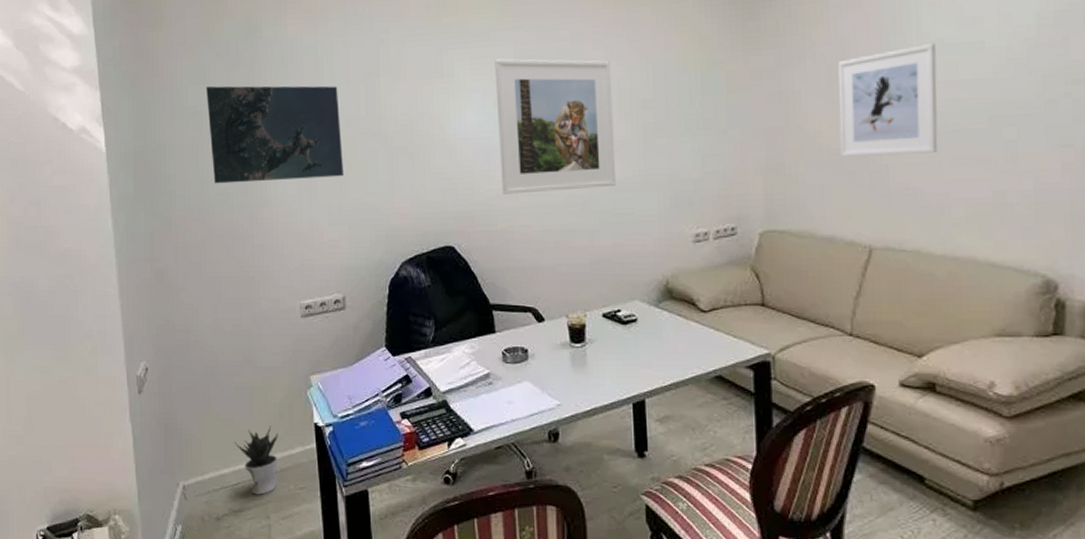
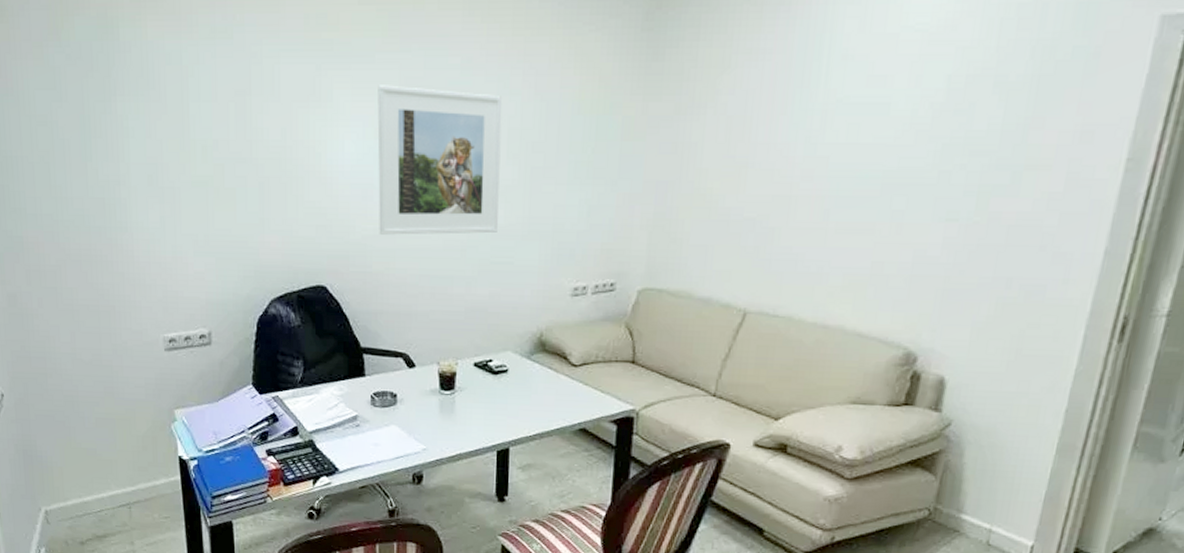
map: present [206,85,344,184] -> none [57,93,211,205]
potted plant: present [234,426,278,495] -> none [96,457,142,522]
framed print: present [837,42,938,157] -> none [729,100,841,220]

